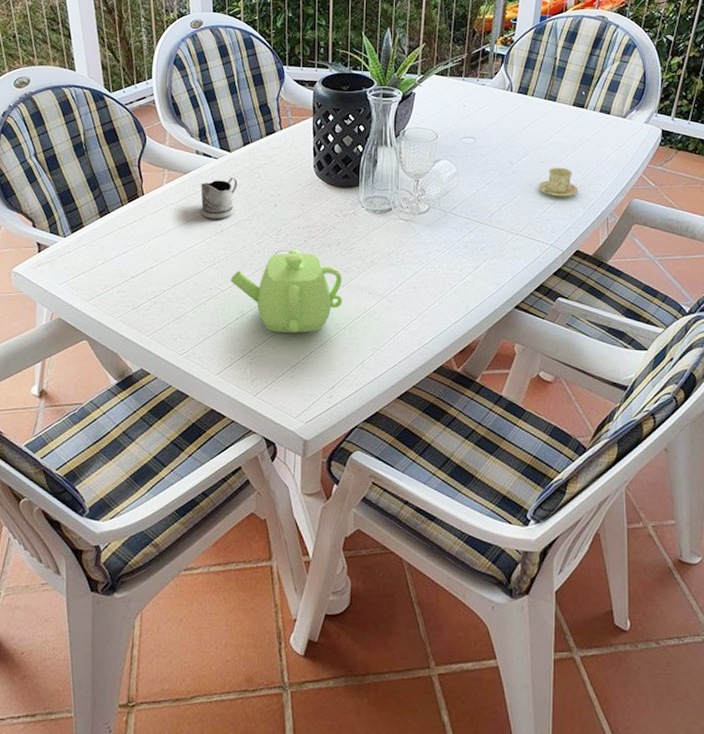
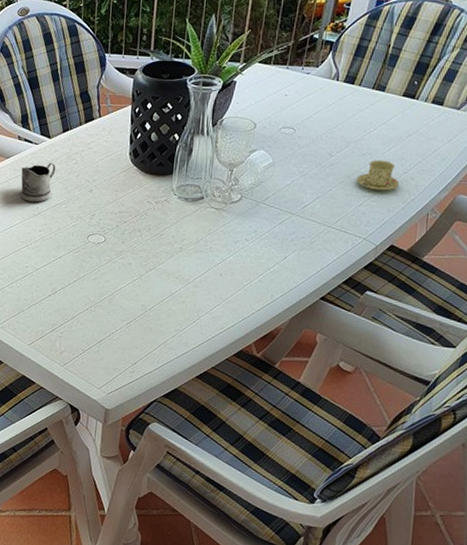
teapot: present [230,249,343,333] -> none [44,233,151,312]

